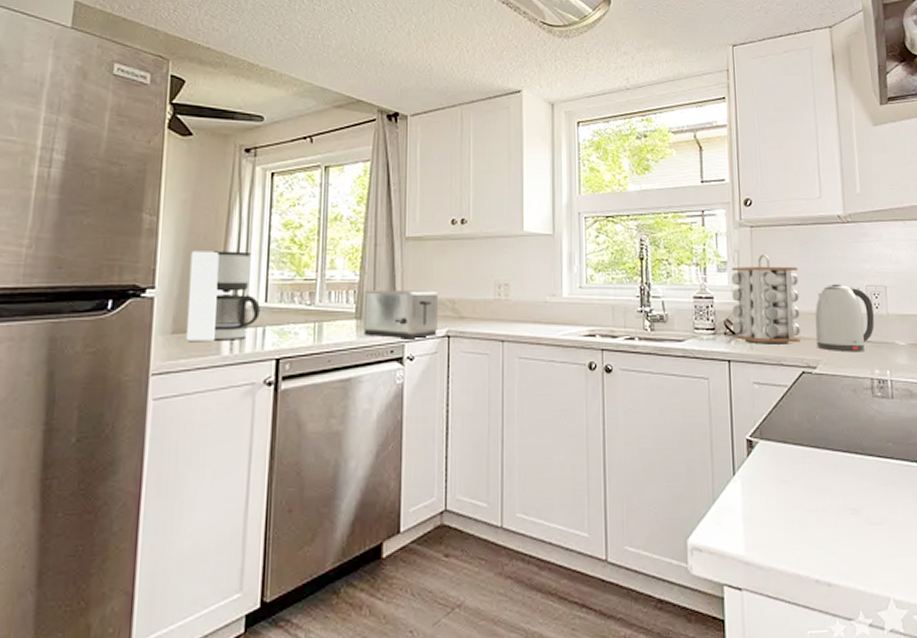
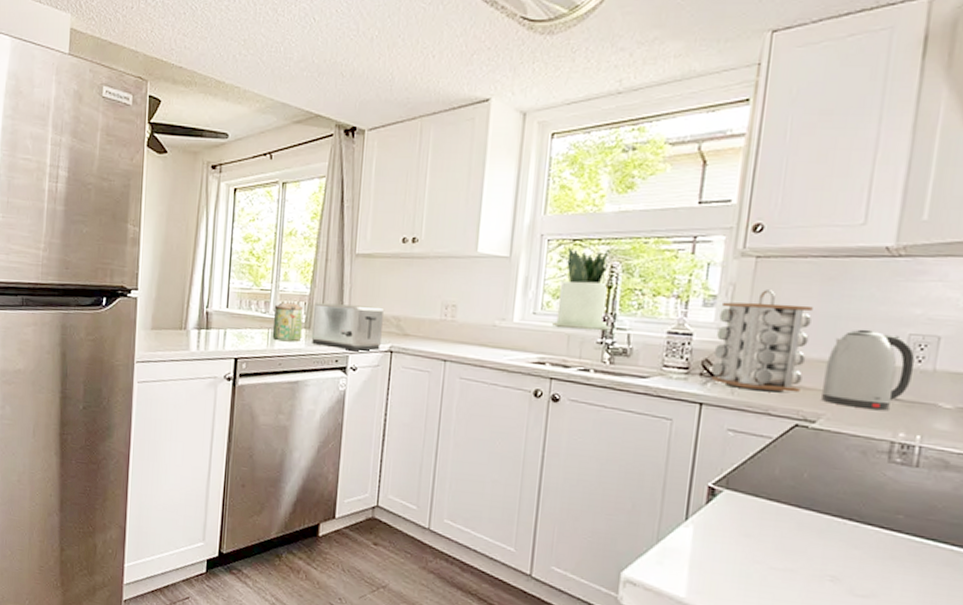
coffee maker: present [186,251,260,343] -> none [163,259,222,340]
canister: none [319,292,353,335] -> present [272,302,303,343]
planter: none [596,224,649,300] -> present [551,248,613,332]

